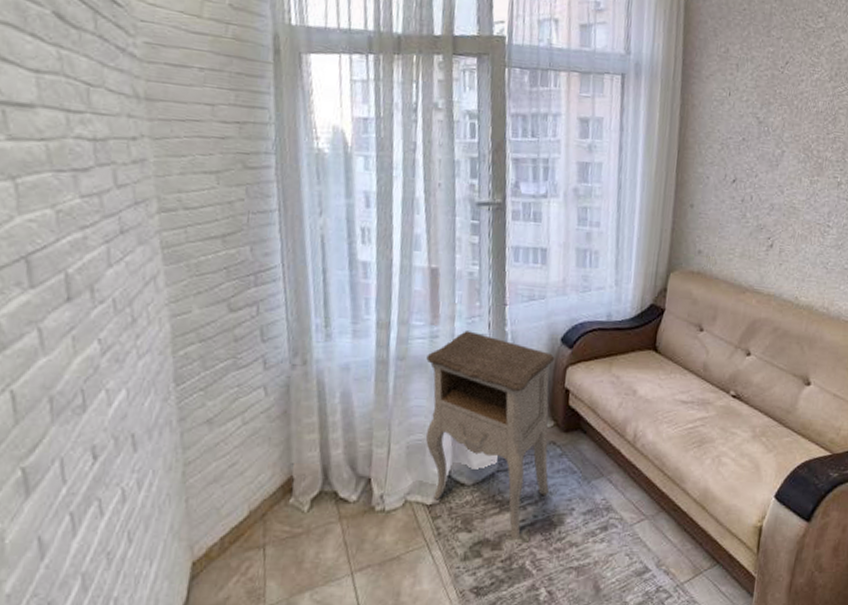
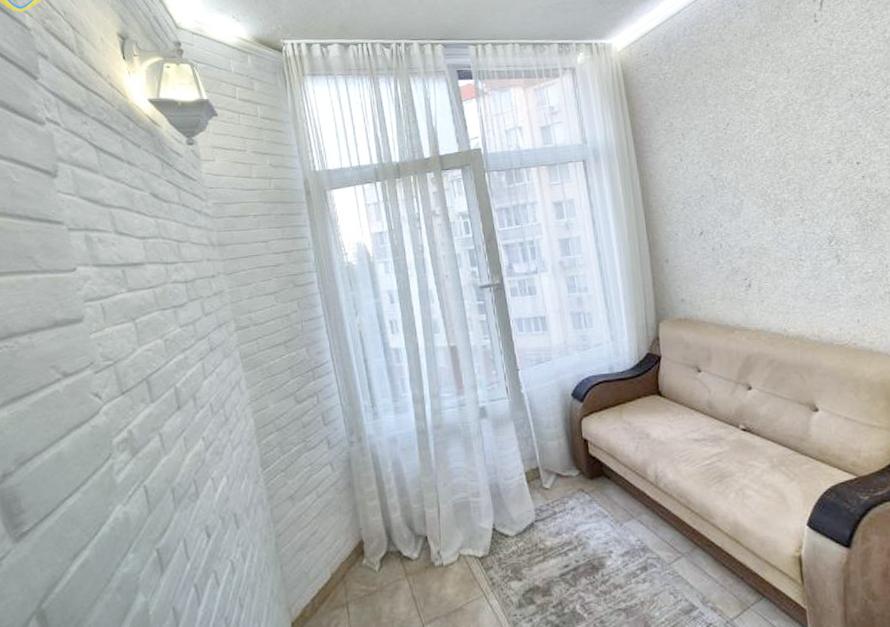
nightstand: present [425,331,555,540] -> none [458,396,585,585]

